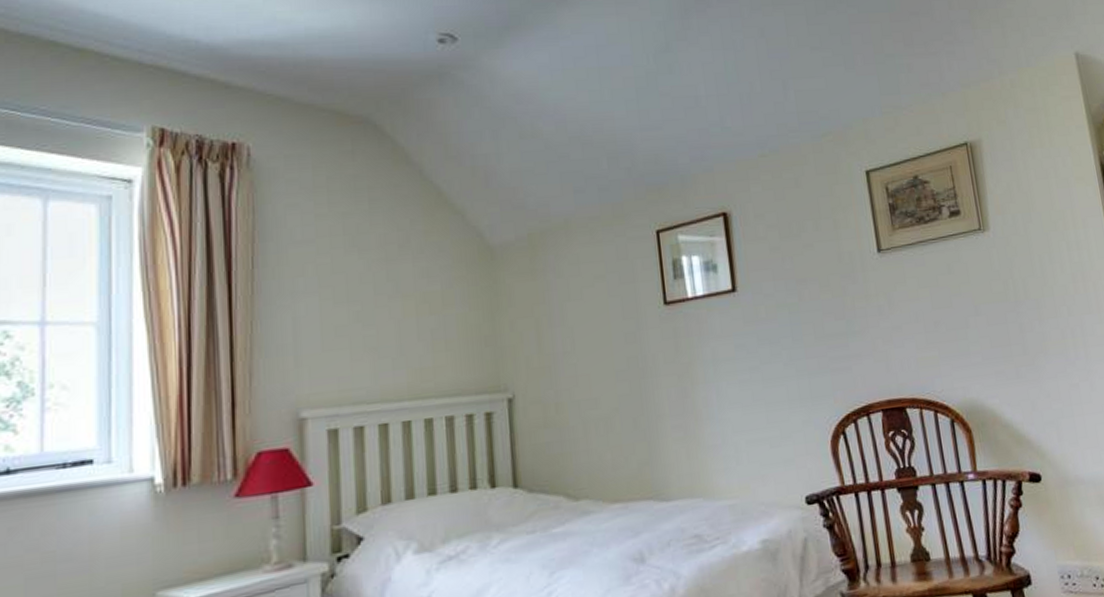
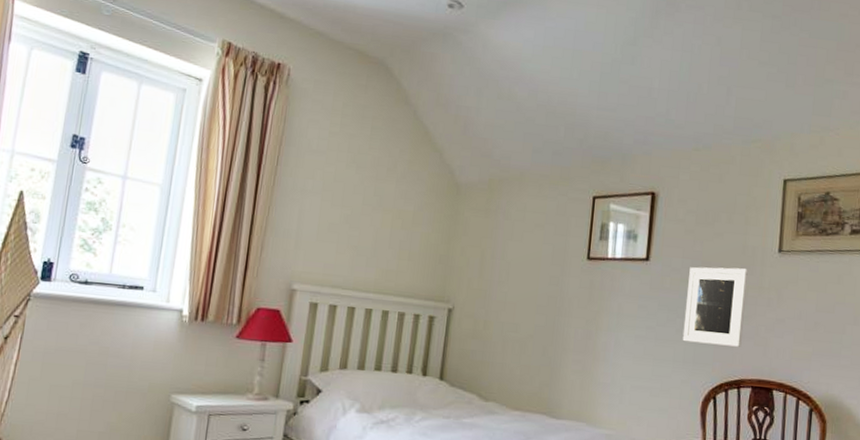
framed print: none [784,278,861,376] -> present [682,267,748,347]

